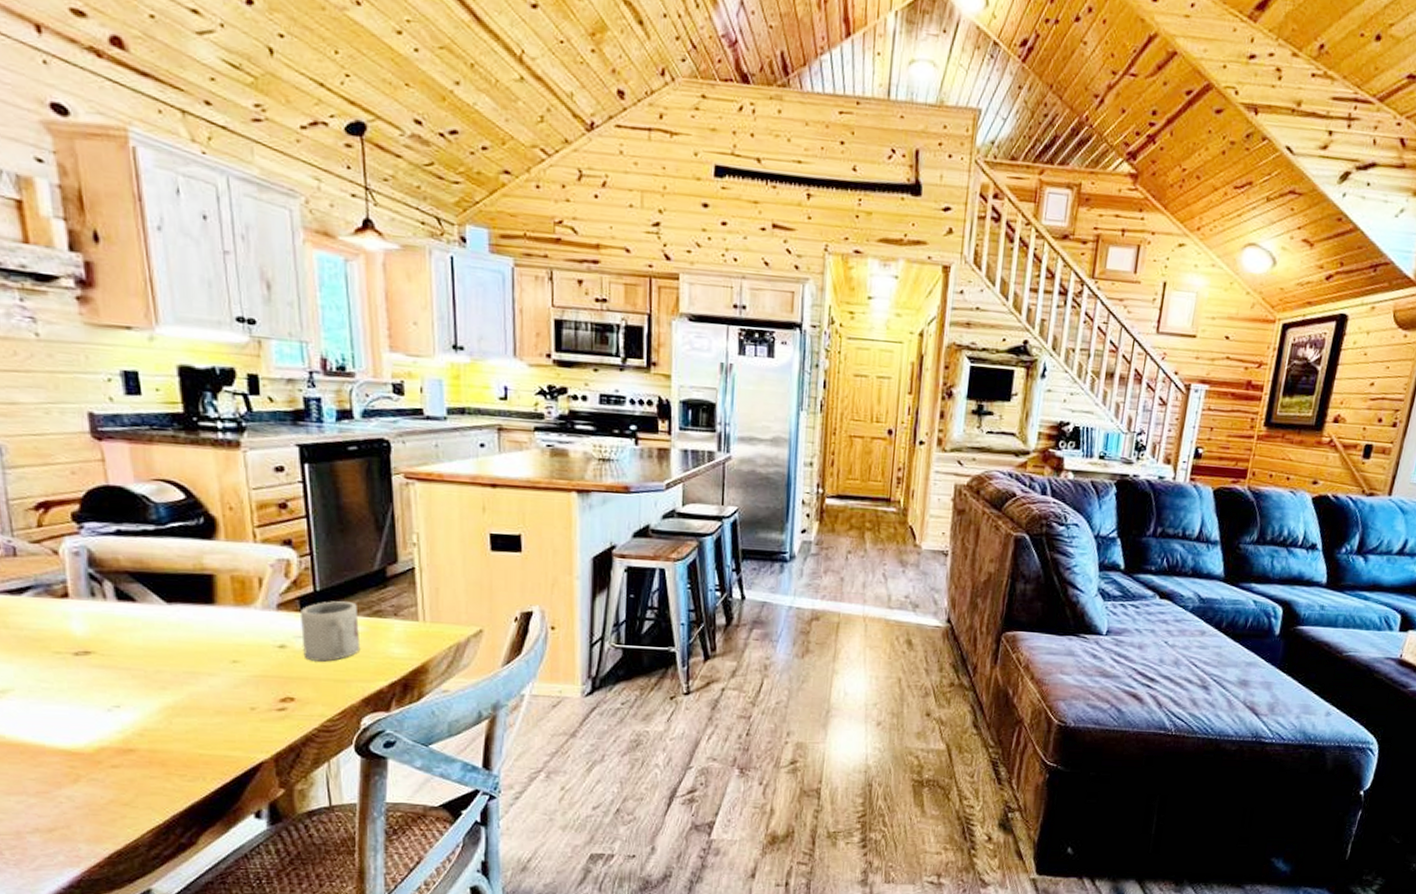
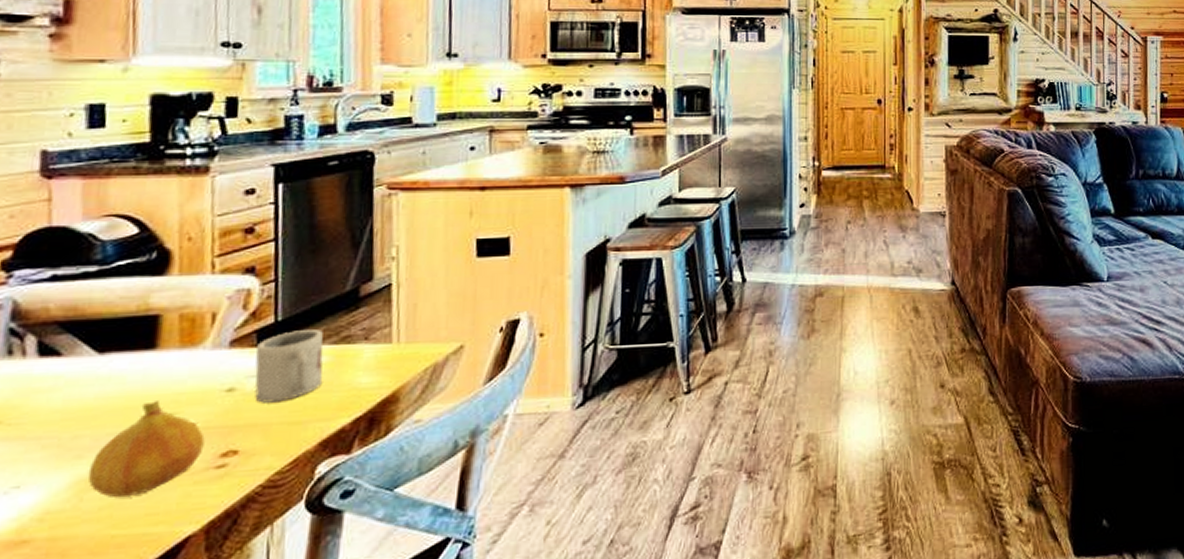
fruit: none [173,649,265,725] -> present [87,401,205,498]

